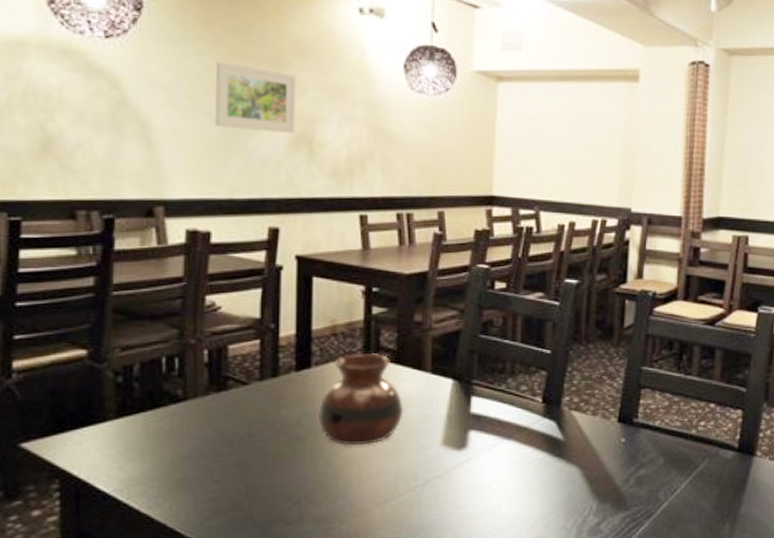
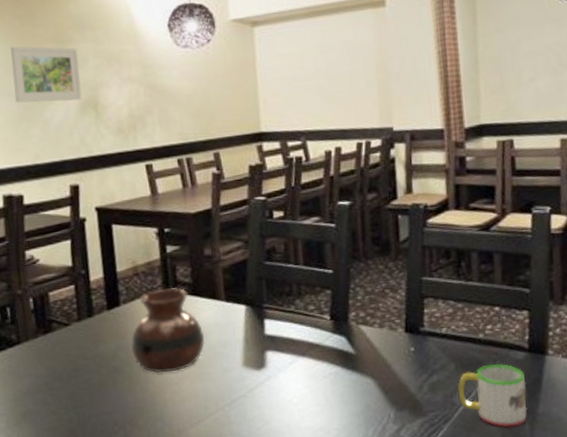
mug: none [664,461,732,527] -> present [458,363,528,428]

